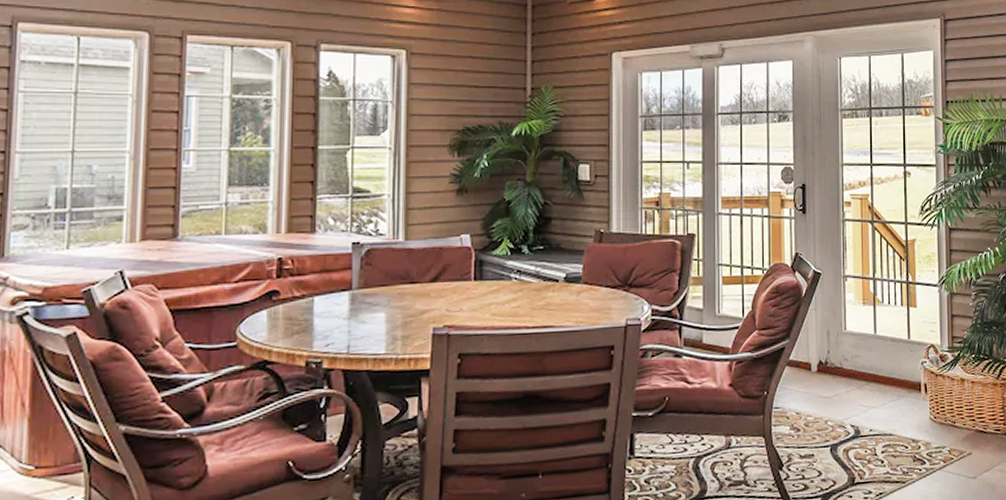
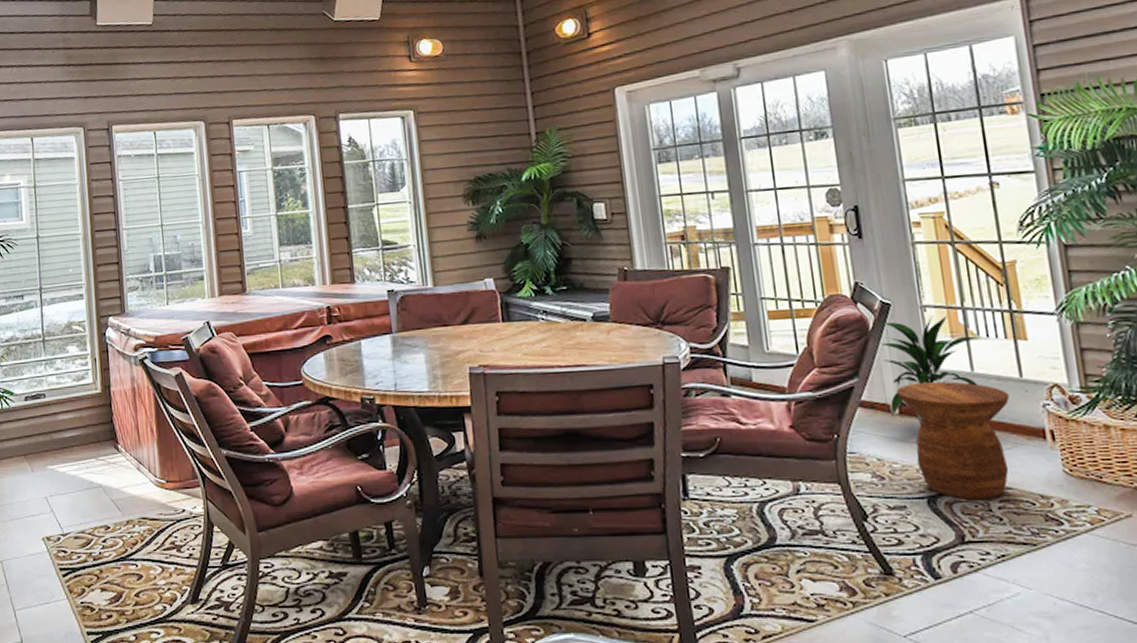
indoor plant: none [810,284,885,382] -> present [881,315,982,426]
side table: none [817,342,899,446] -> present [896,381,1010,501]

